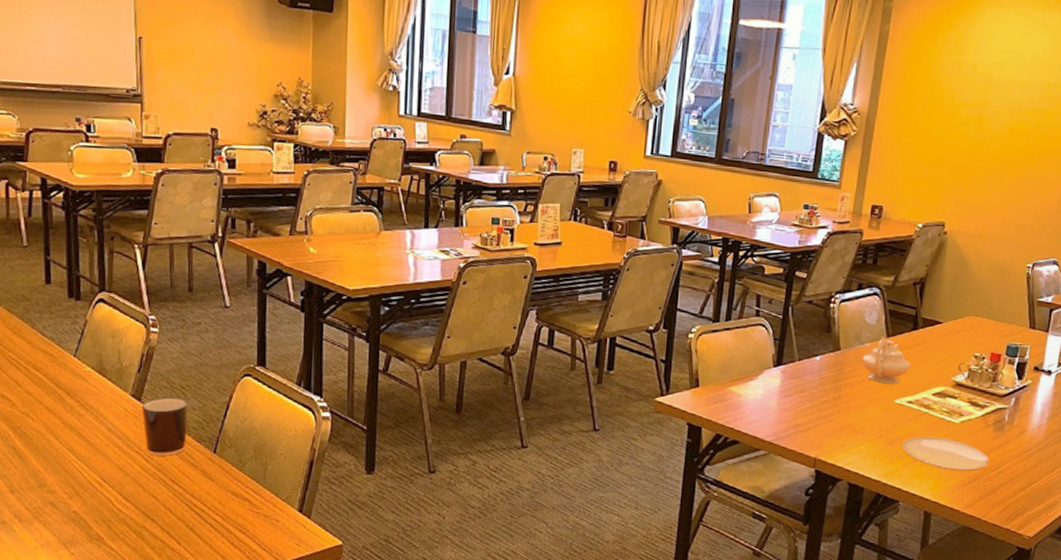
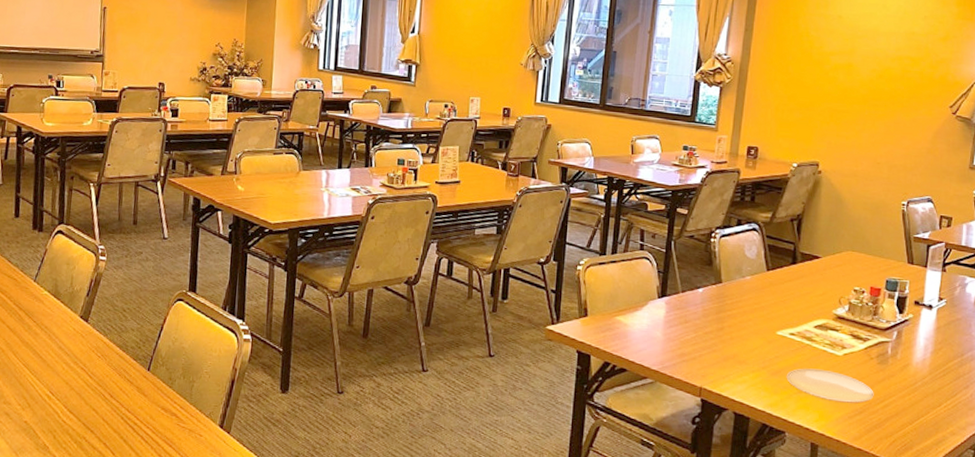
mug: present [141,397,188,456] -> none [88,319,128,373]
teapot: present [861,335,912,384] -> none [743,269,792,316]

